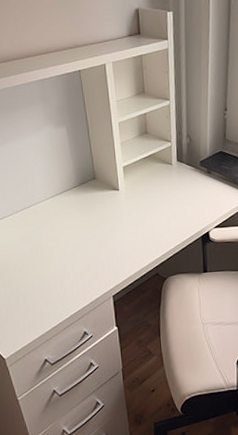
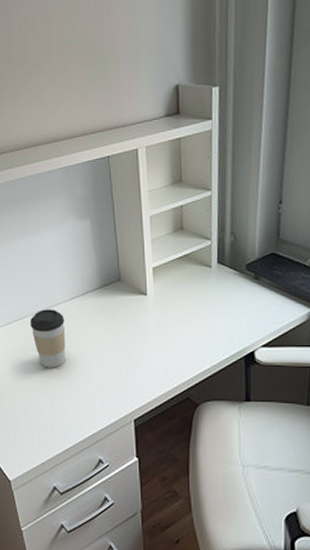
coffee cup: none [15,206,51,258] -> present [30,309,66,368]

